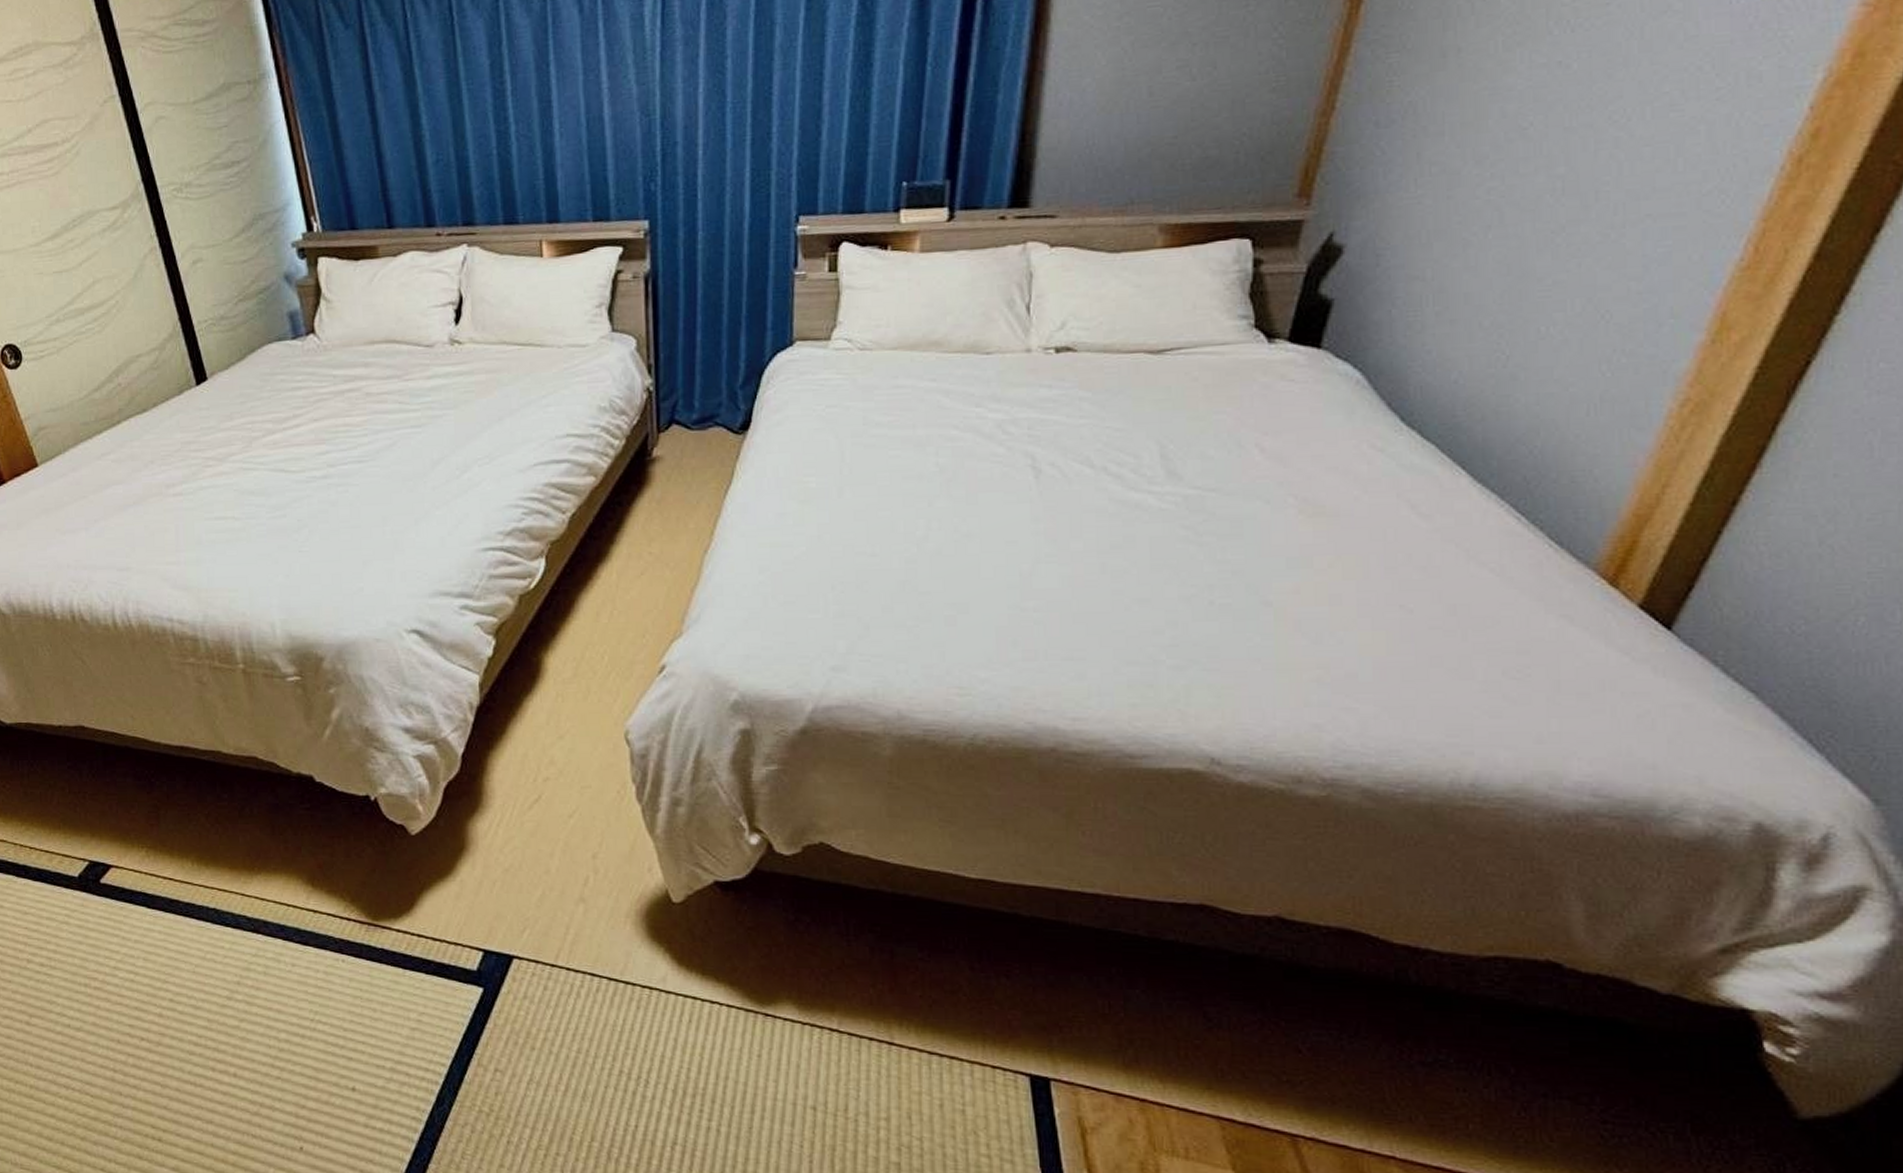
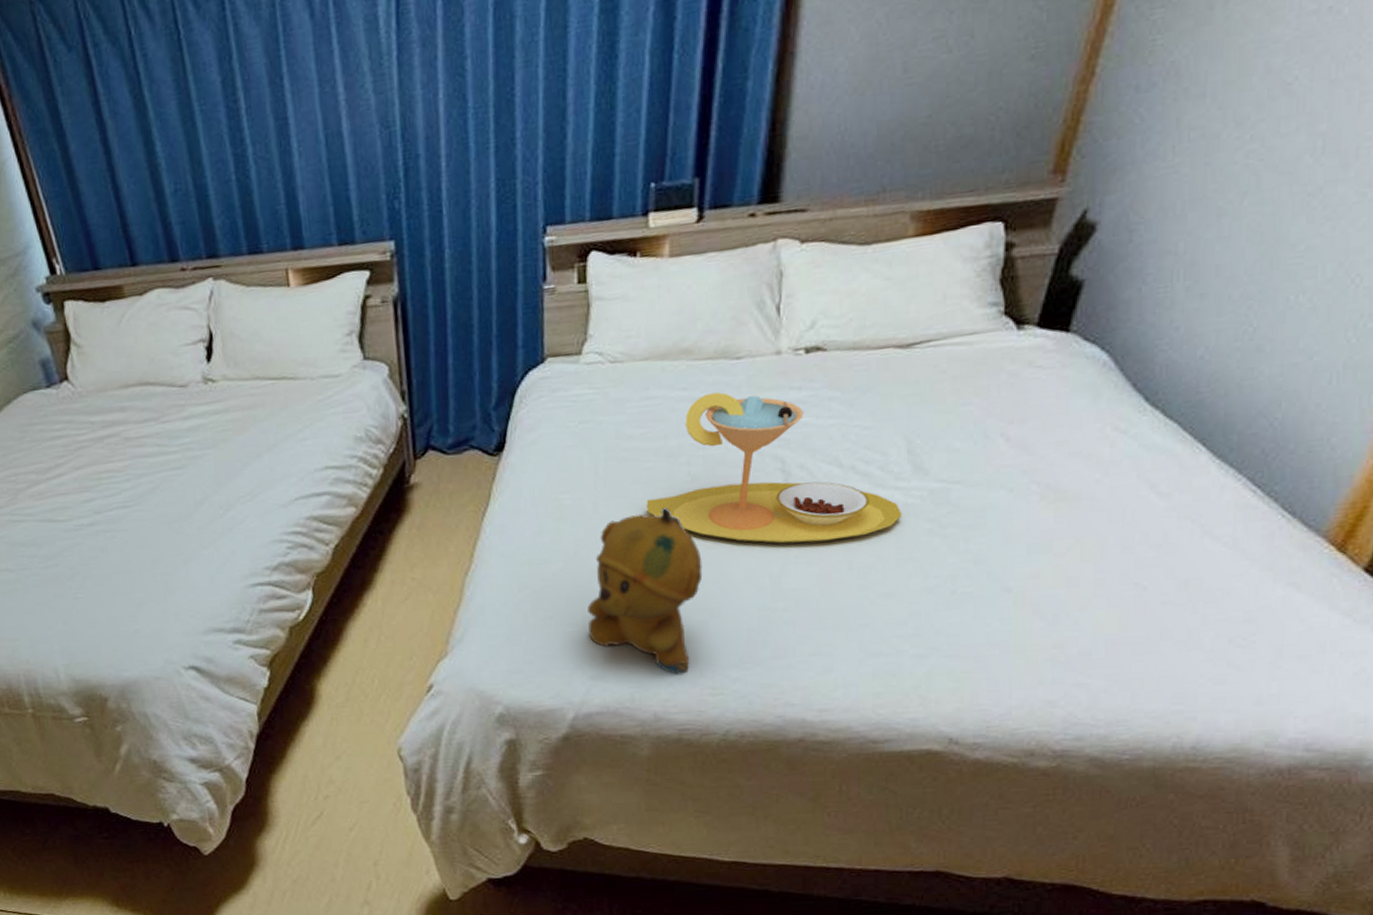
stuffed bear: none [830,496,950,671] -> present [588,506,703,674]
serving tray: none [893,385,1157,542] -> present [646,392,903,544]

